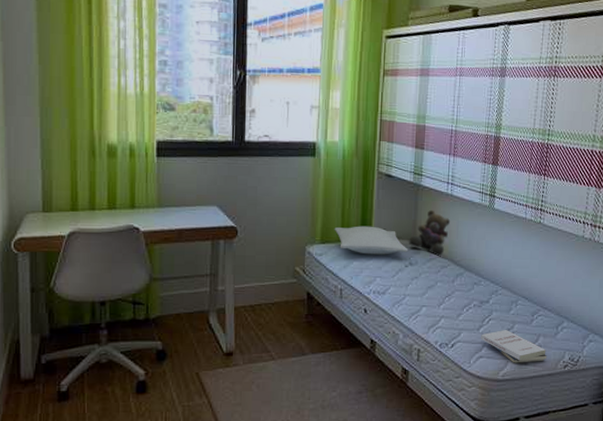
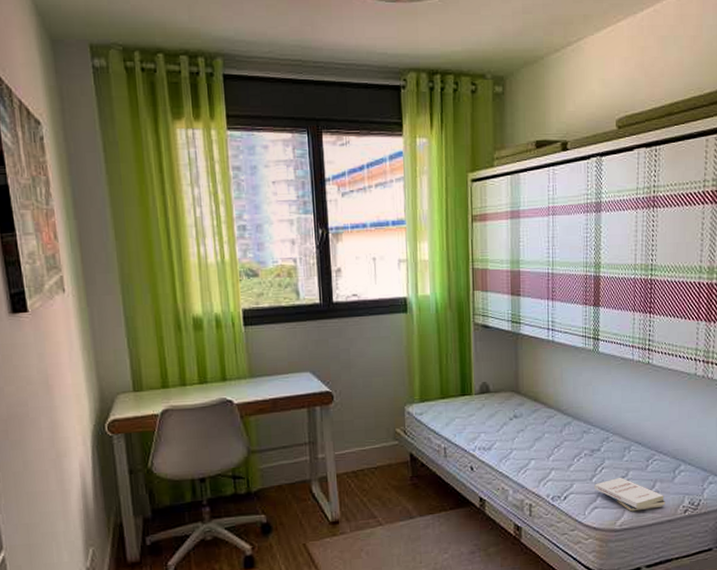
pillow: present [334,226,409,255] -> none [433,380,512,410]
teddy bear: present [409,209,451,256] -> none [512,358,554,406]

